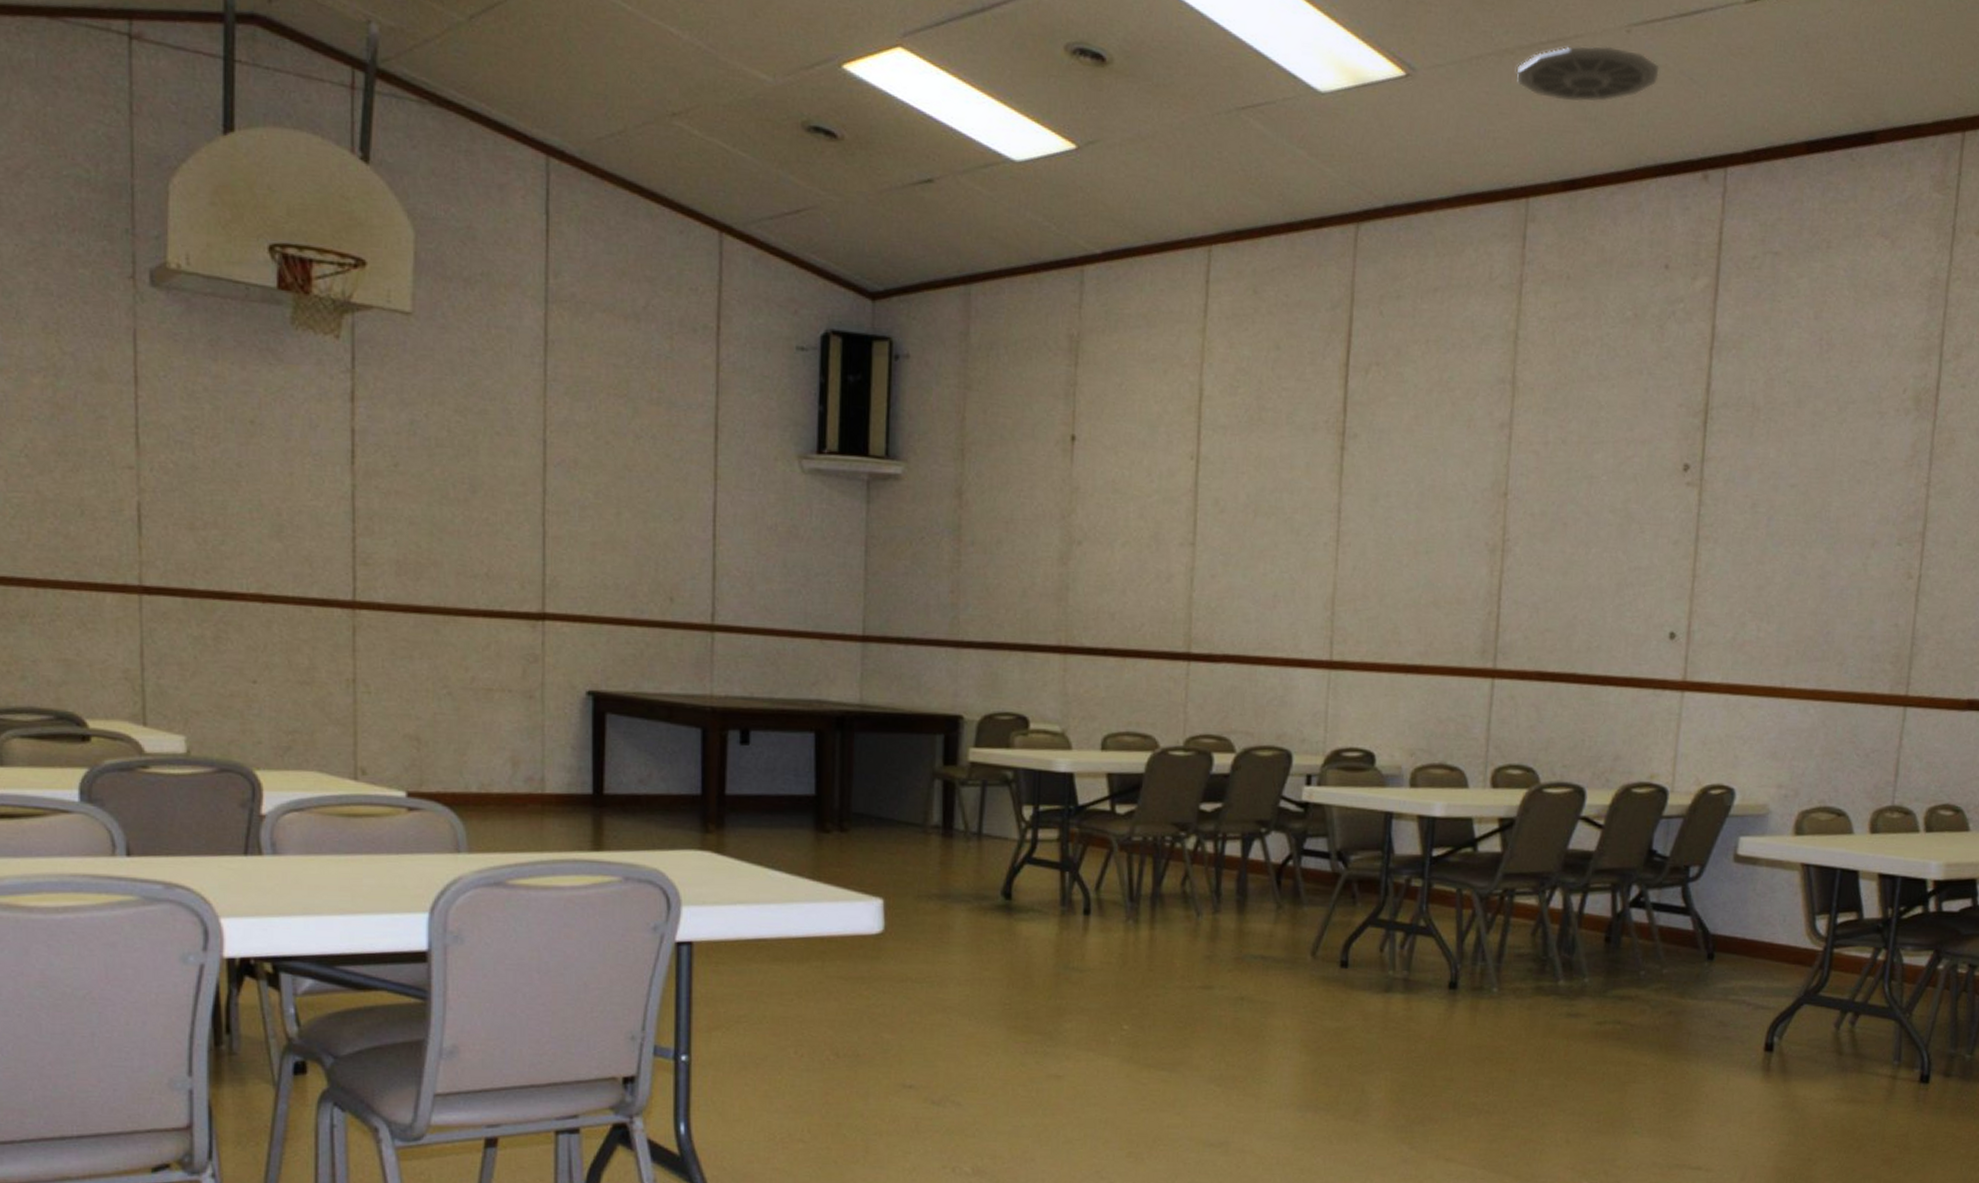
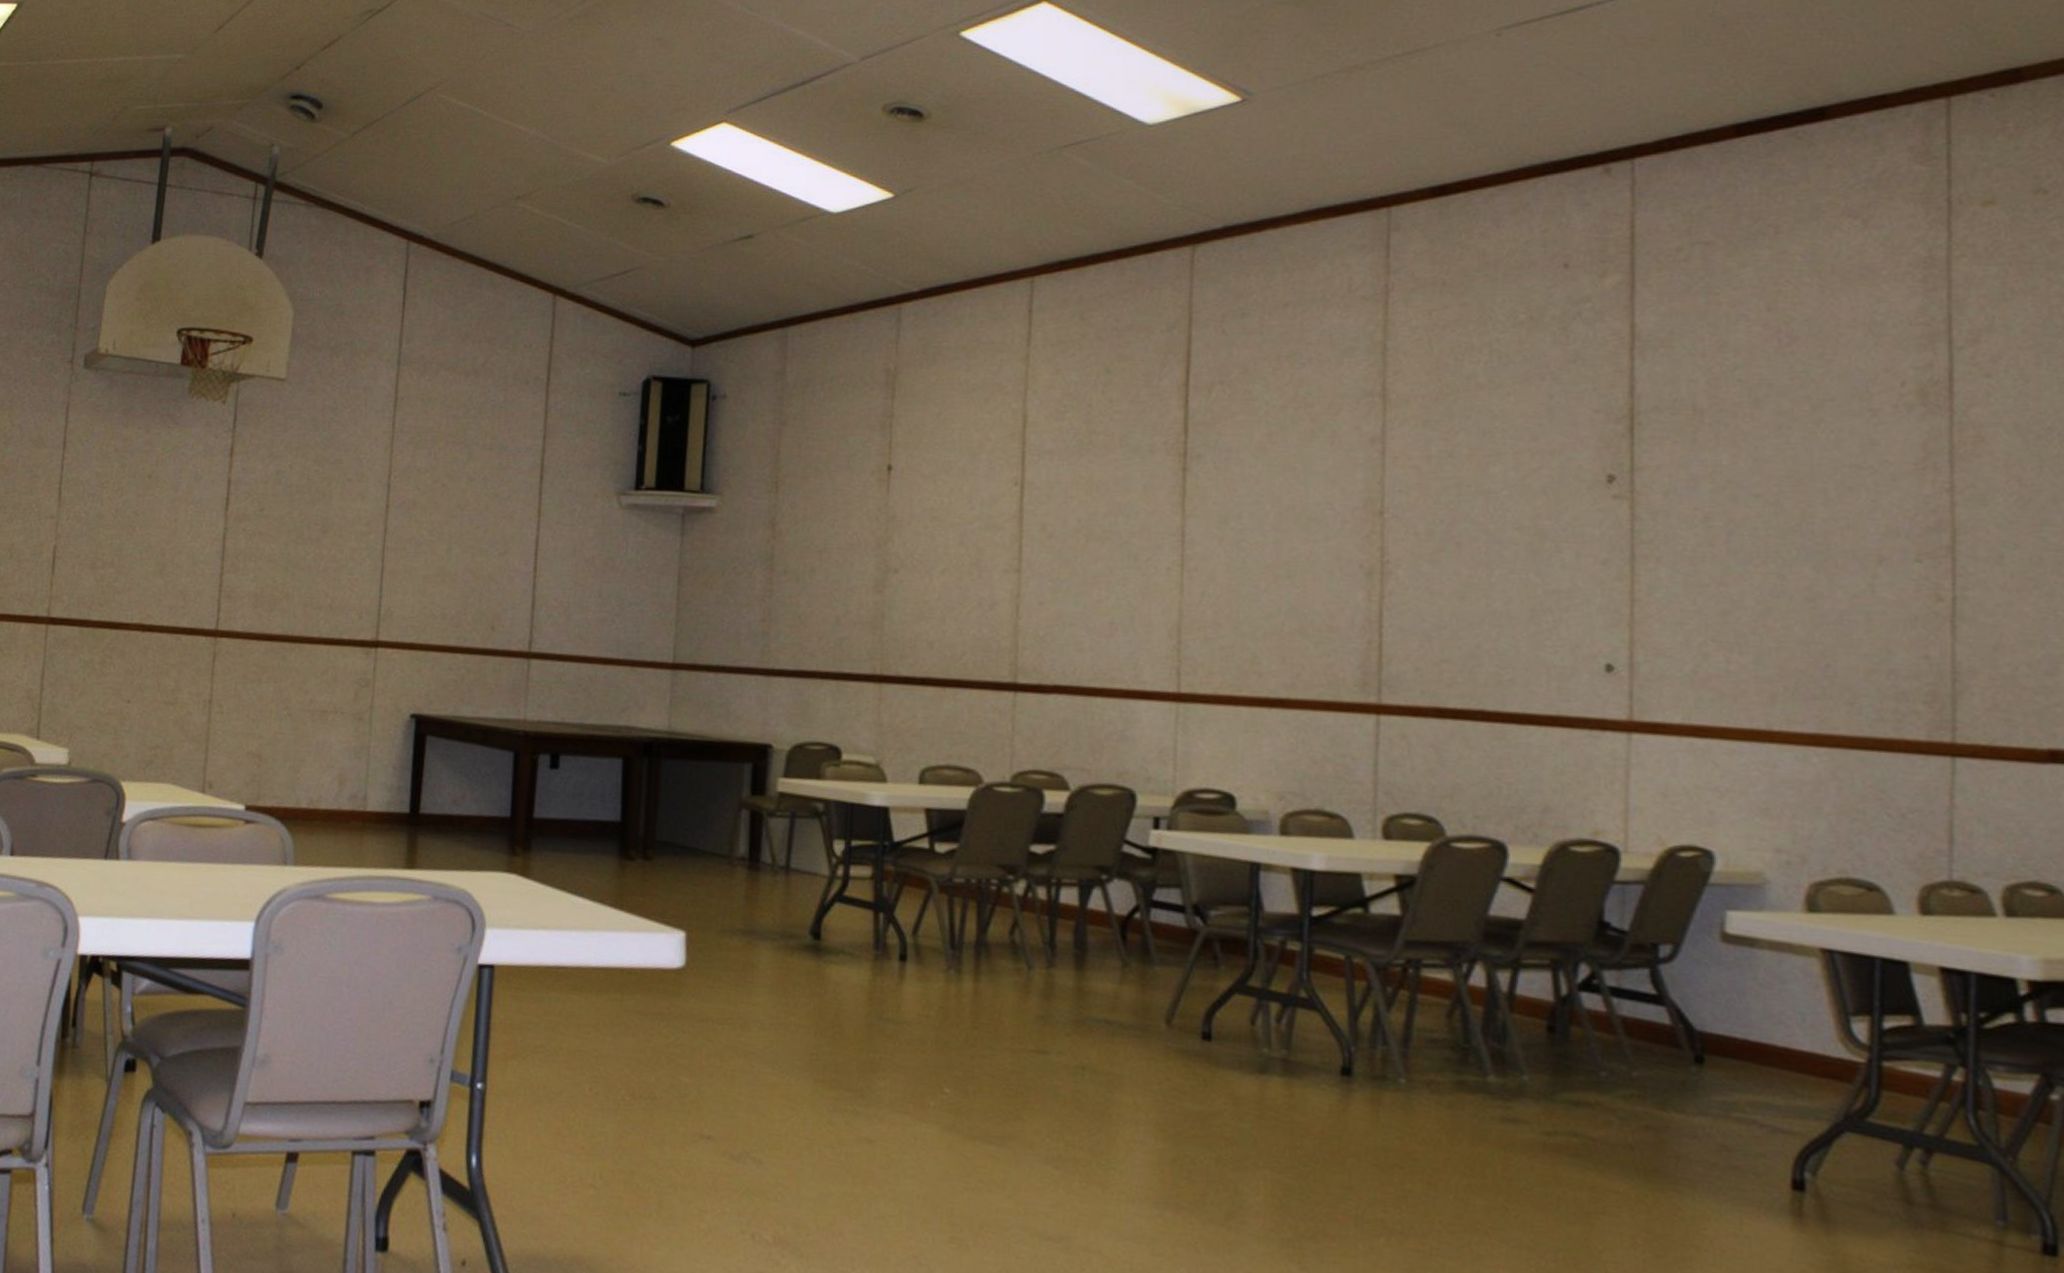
ceiling vent: present [1516,45,1660,102] -> none [1368,51,1540,109]

